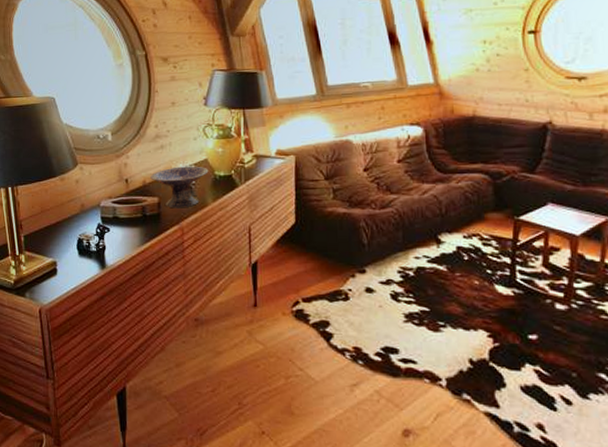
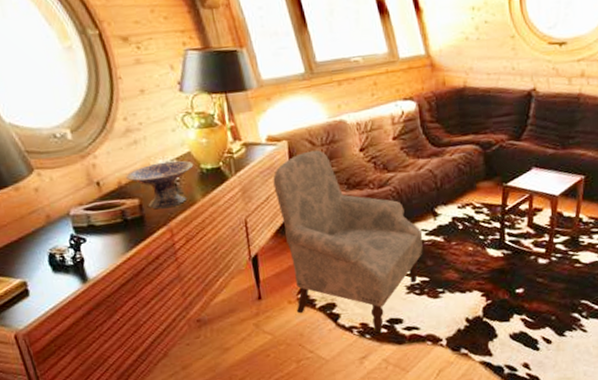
armchair: none [278,166,425,361] -> present [273,150,423,333]

